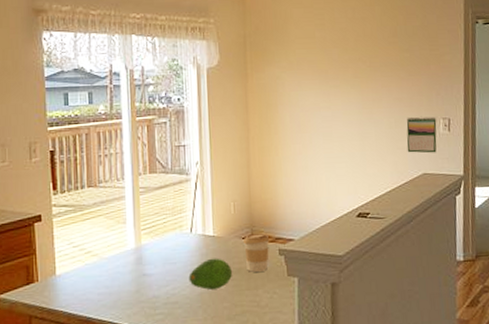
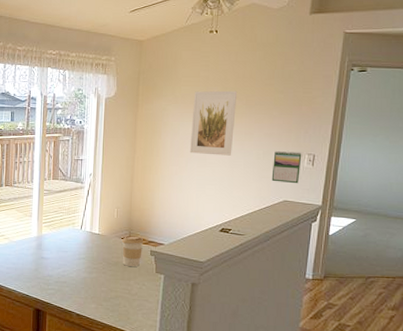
fruit: present [188,258,232,290] -> none [76,251,111,276]
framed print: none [311,51,361,128] -> present [189,90,238,156]

